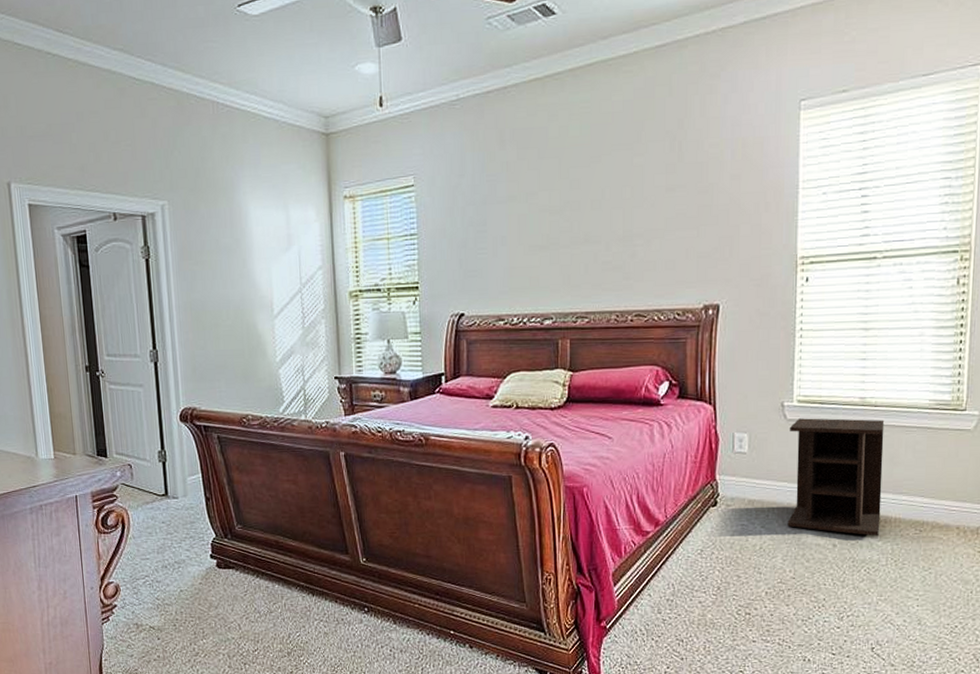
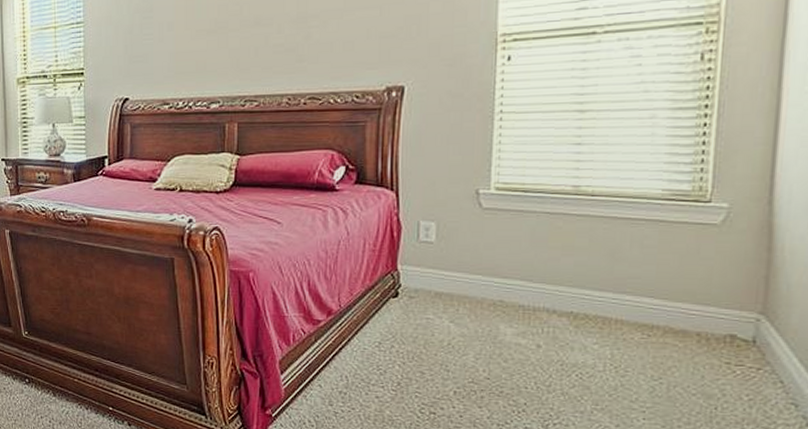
nightstand: present [787,418,885,536] -> none [481,207,604,339]

